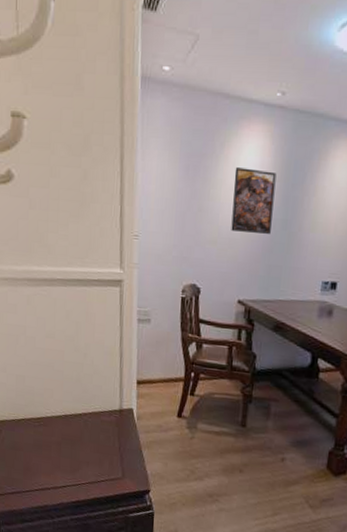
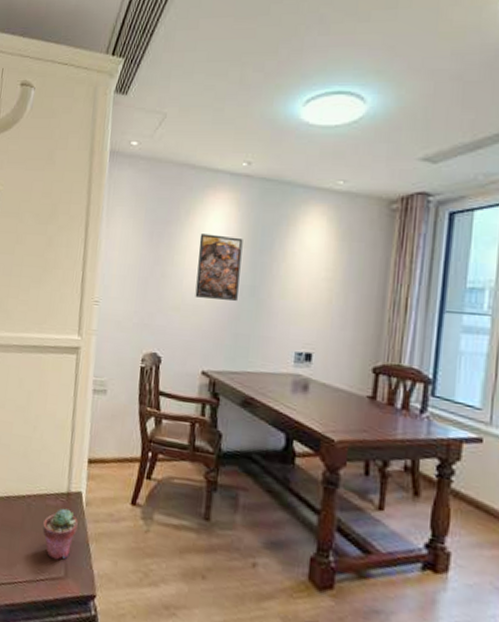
potted succulent: none [100,422,131,465] -> present [42,508,78,560]

